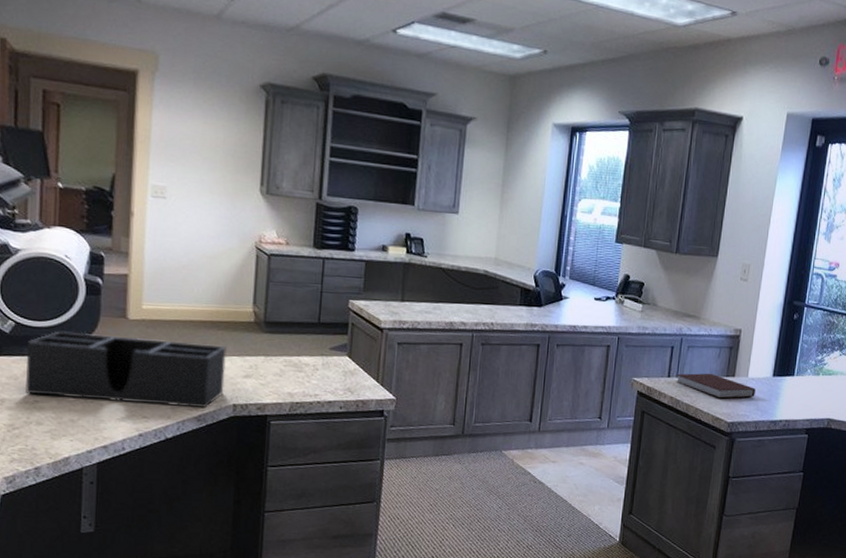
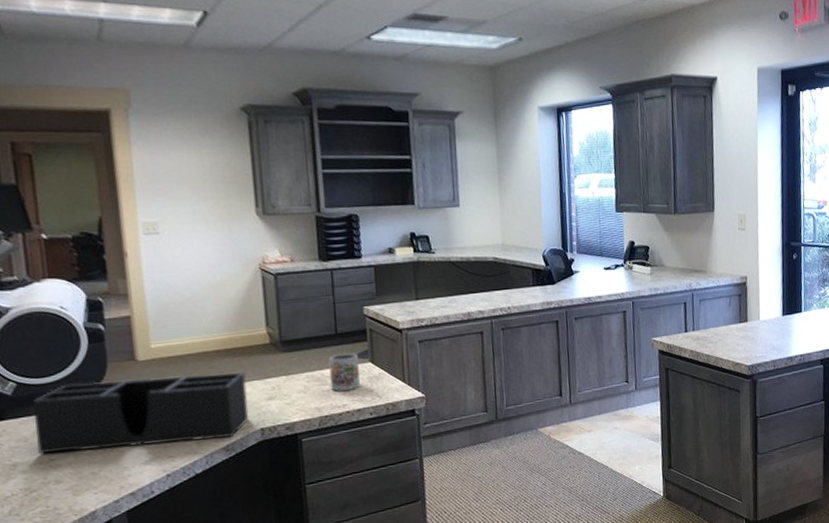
mug: none [306,343,337,381] -> present [329,353,360,391]
notebook: present [676,373,756,399] -> none [693,322,769,345]

